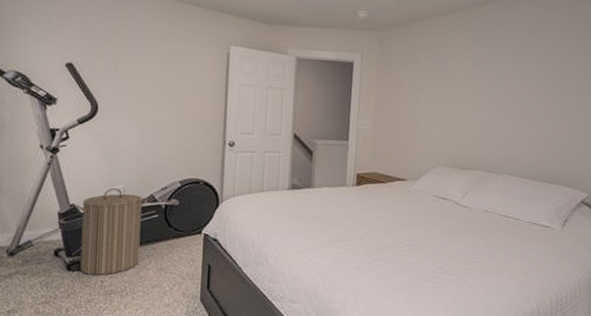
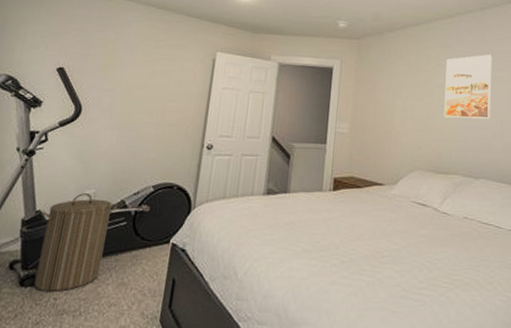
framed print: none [468,47,523,116] -> present [444,54,492,120]

